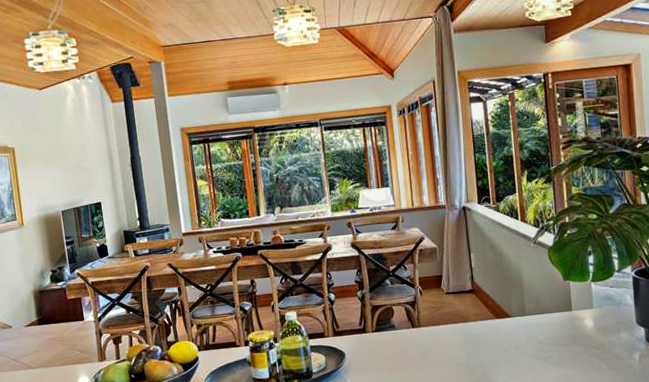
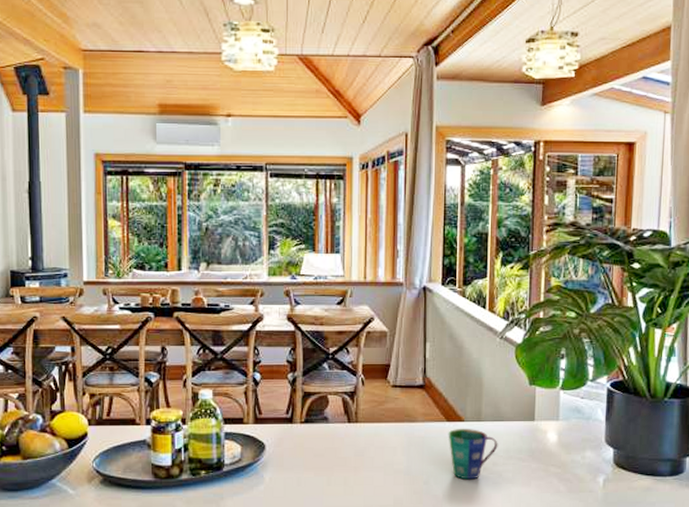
cup: none [498,323,543,367] -> present [448,429,498,480]

